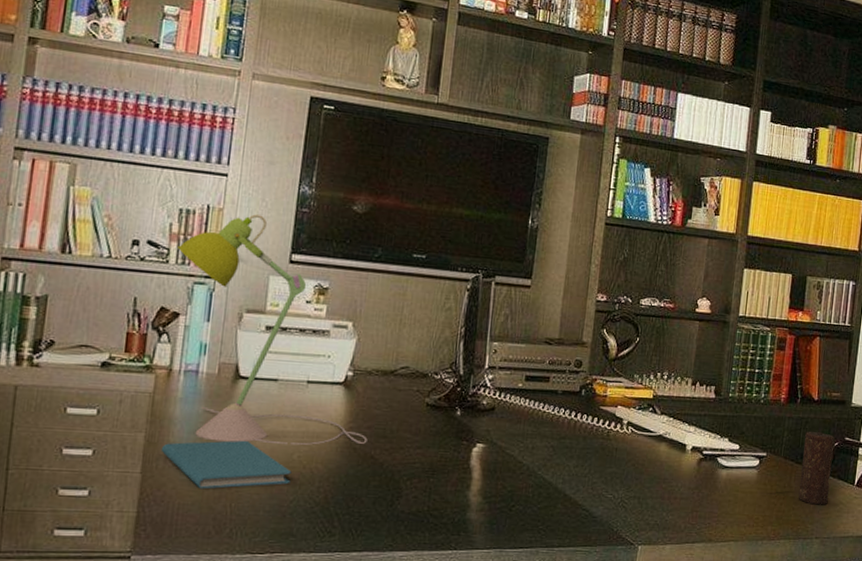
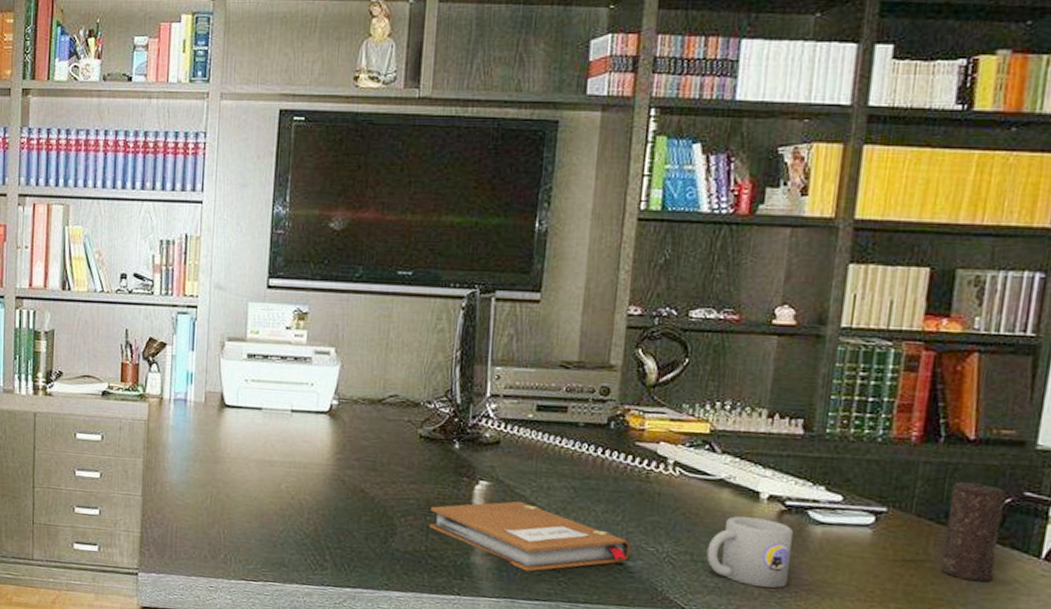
book: present [160,440,292,489] -> none [157,468,280,515]
desk lamp: present [178,214,368,446] -> none [161,240,357,476]
notebook: none [432,460,595,523] -> present [429,500,631,572]
mug: none [649,465,707,521] -> present [706,516,793,588]

